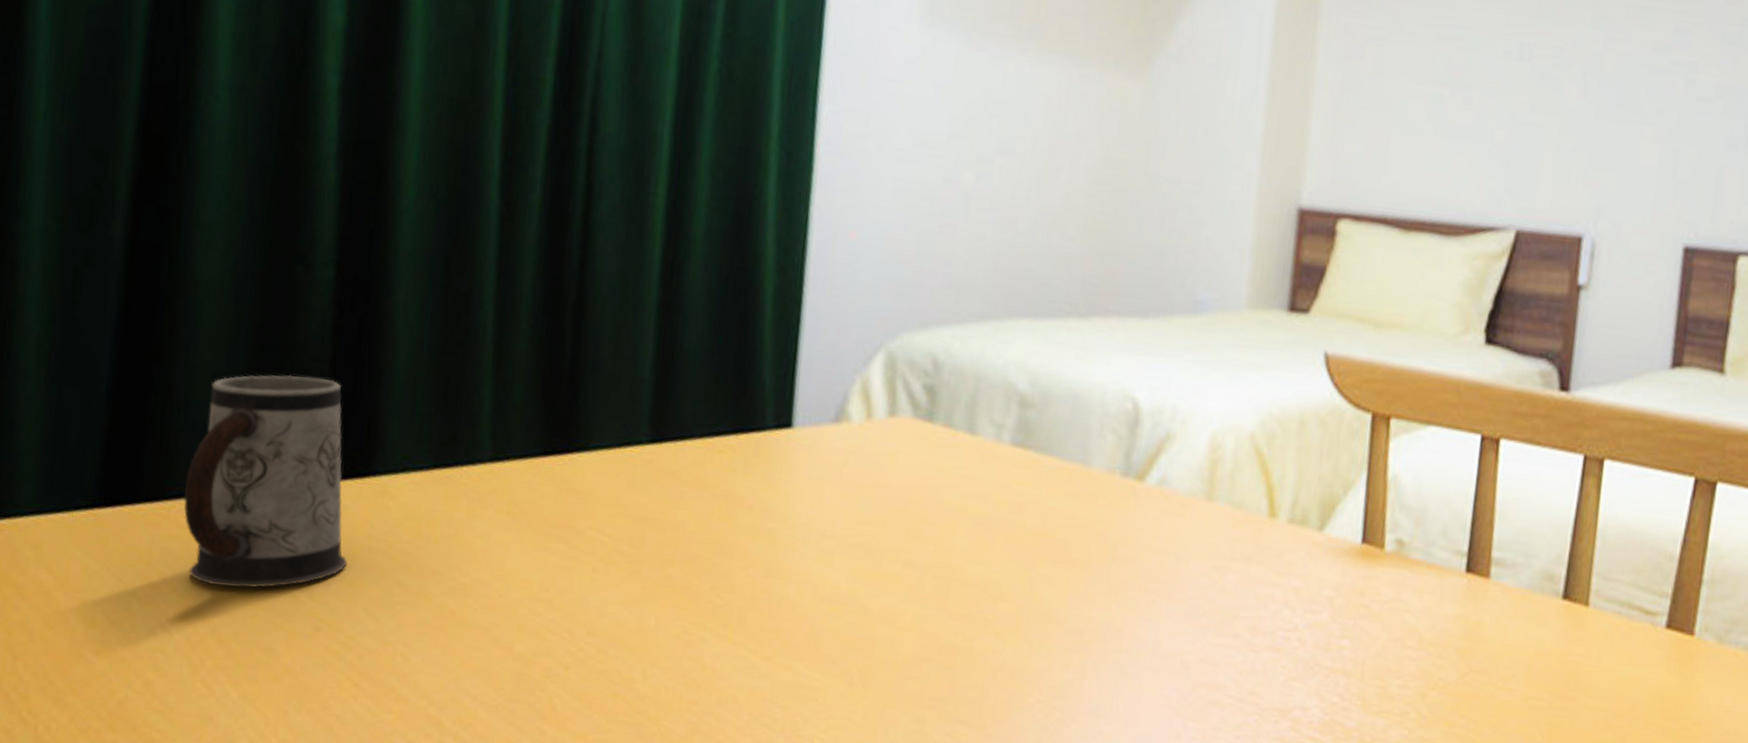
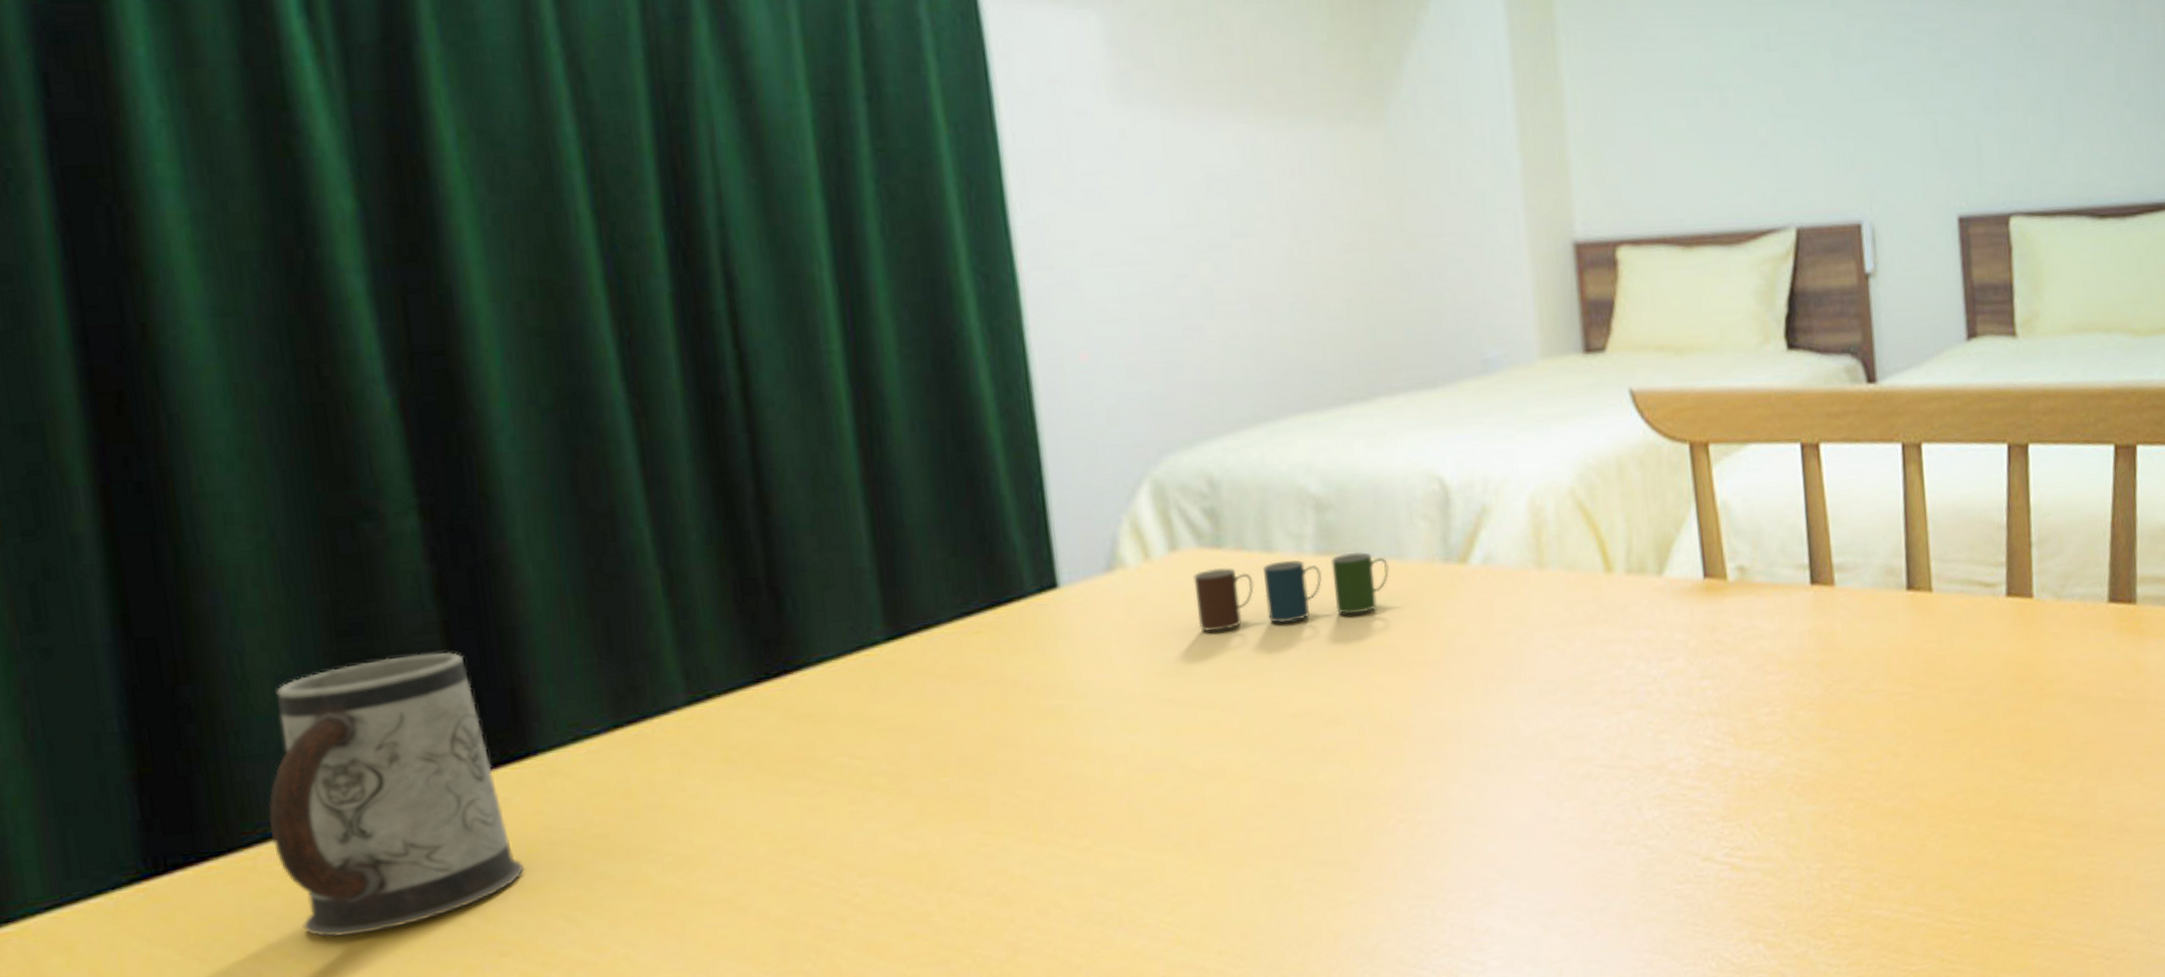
cup: none [900,438,1073,507] -> present [1193,551,1389,631]

